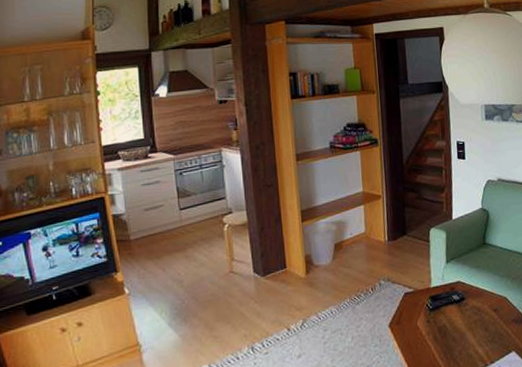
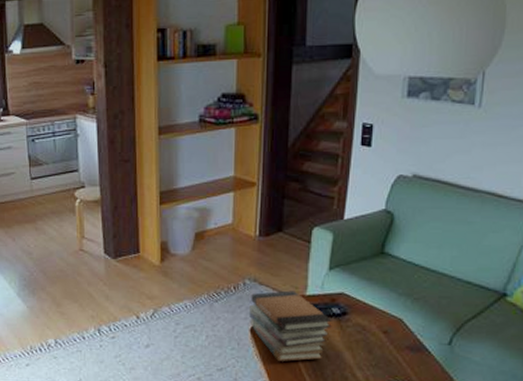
book stack: none [386,285,454,350] -> present [249,290,332,361]

